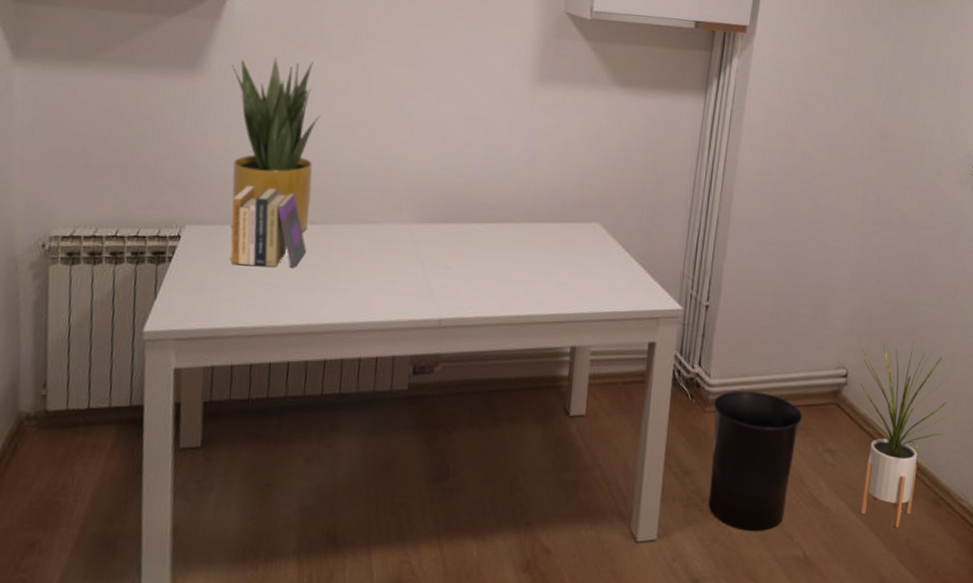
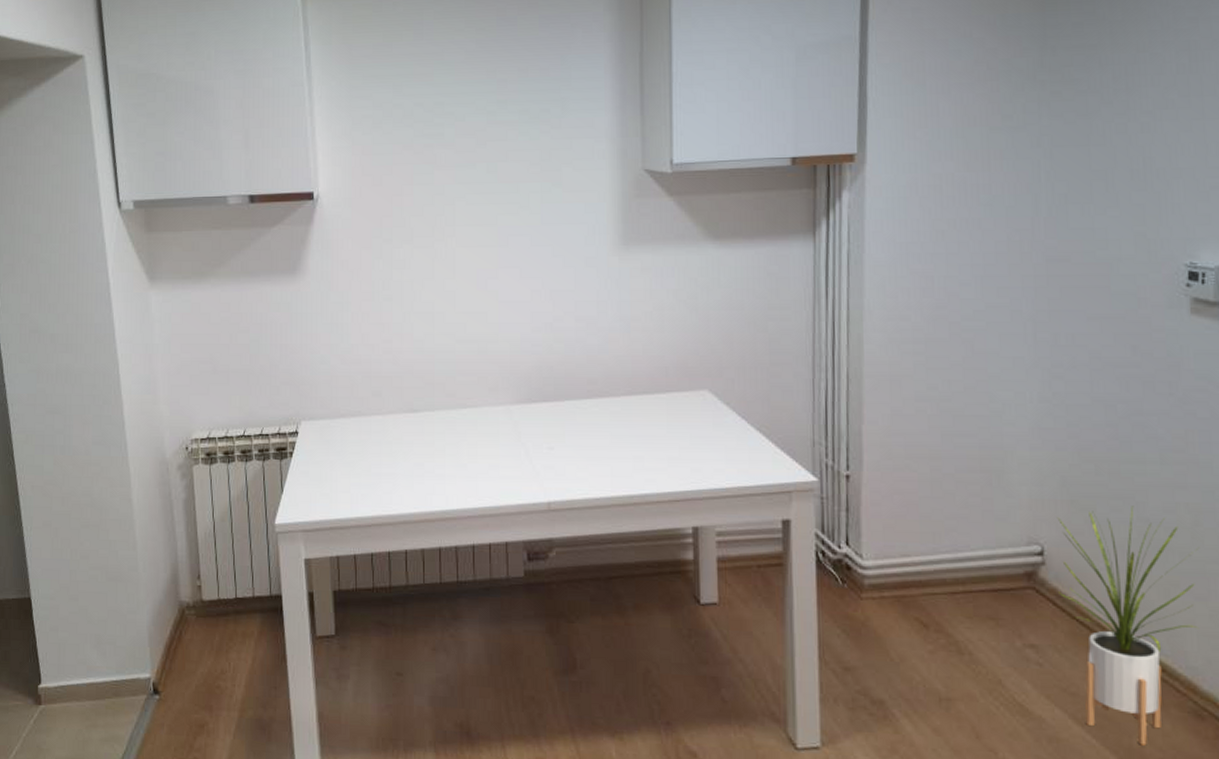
books: present [231,186,307,268] -> none [339,378,412,457]
planter: present [232,57,321,233] -> none [327,253,411,422]
waste bin: present [708,390,802,531] -> none [871,572,989,742]

